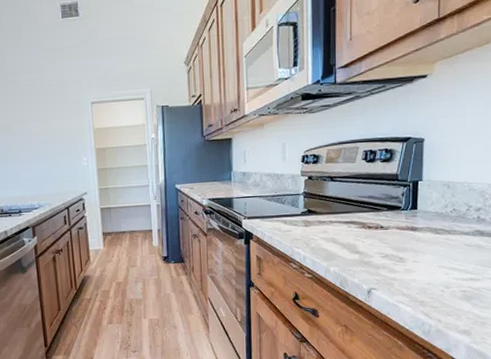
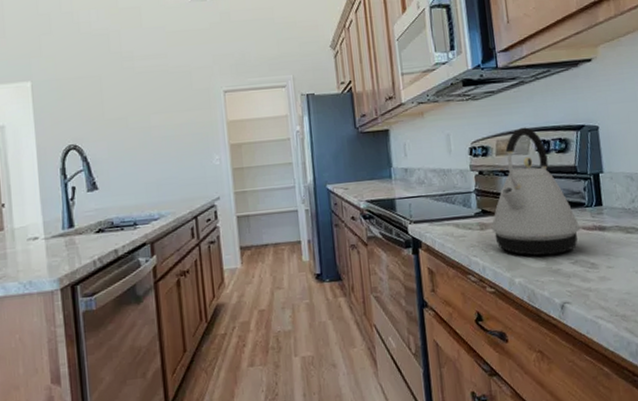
kettle: none [314,138,393,250] -> present [491,127,580,256]

